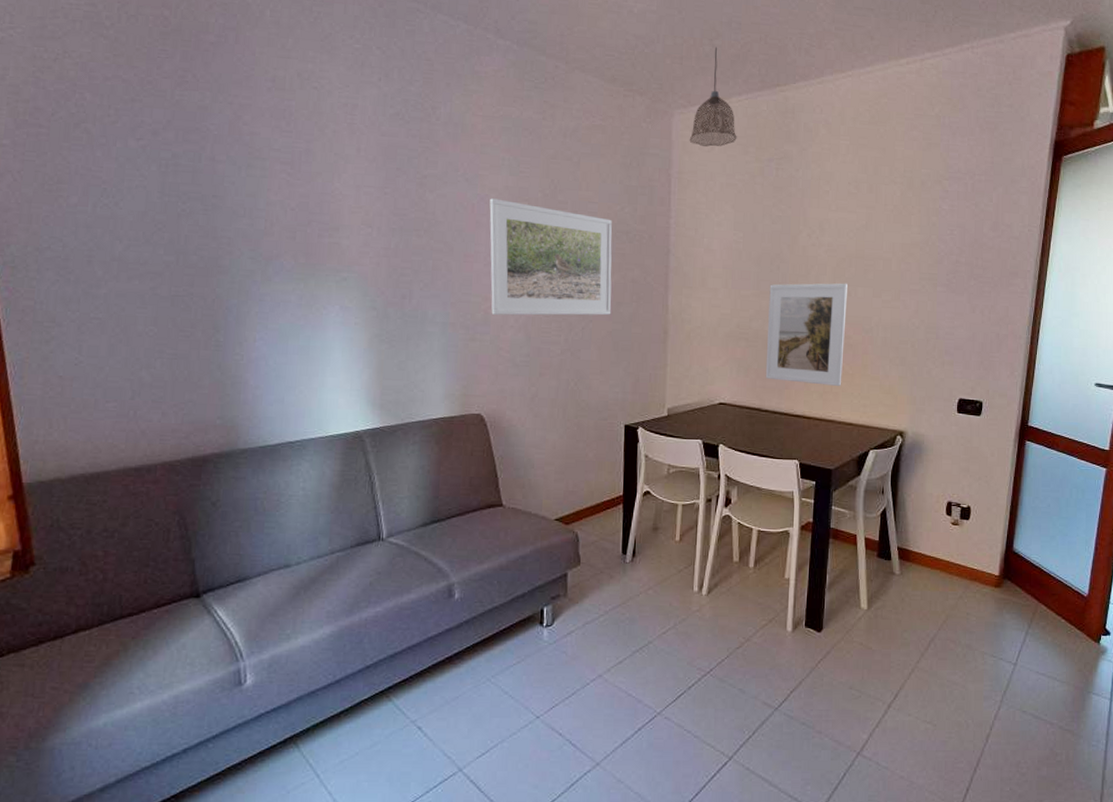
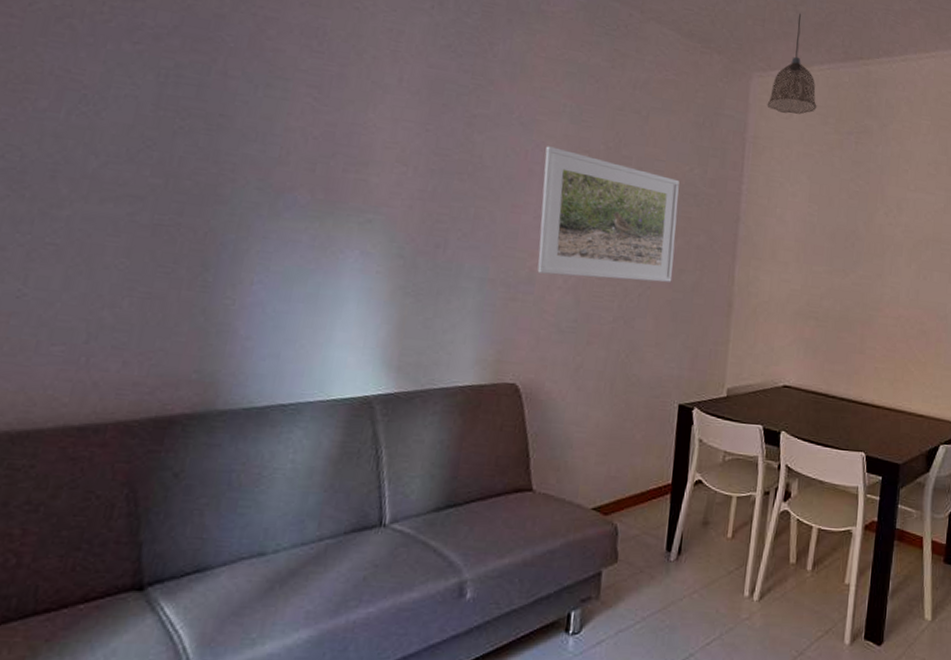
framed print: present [765,283,847,386] -> none [834,262,923,374]

